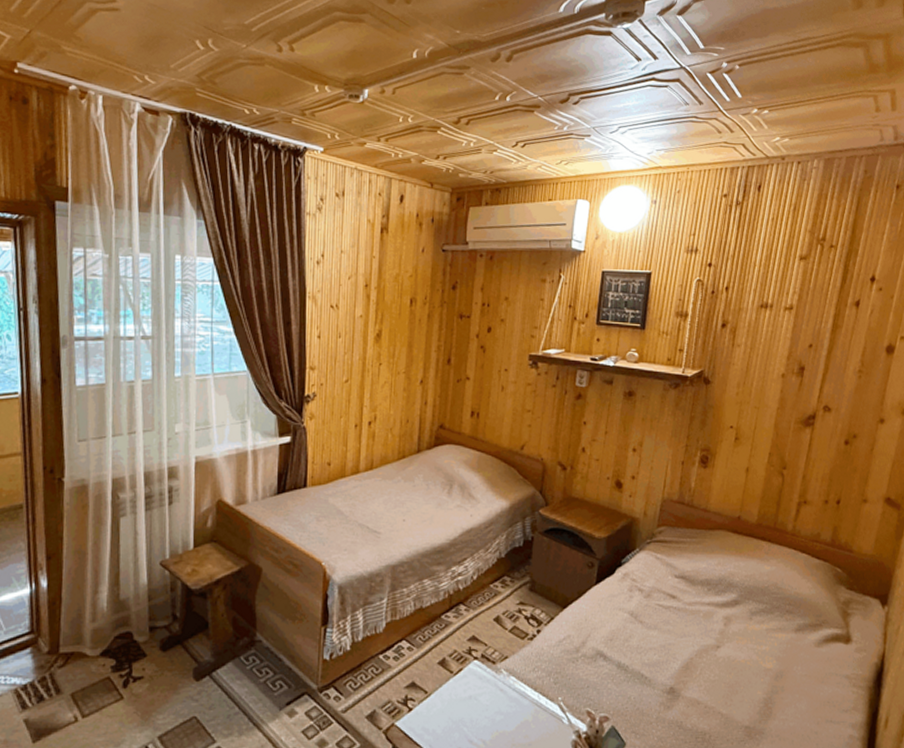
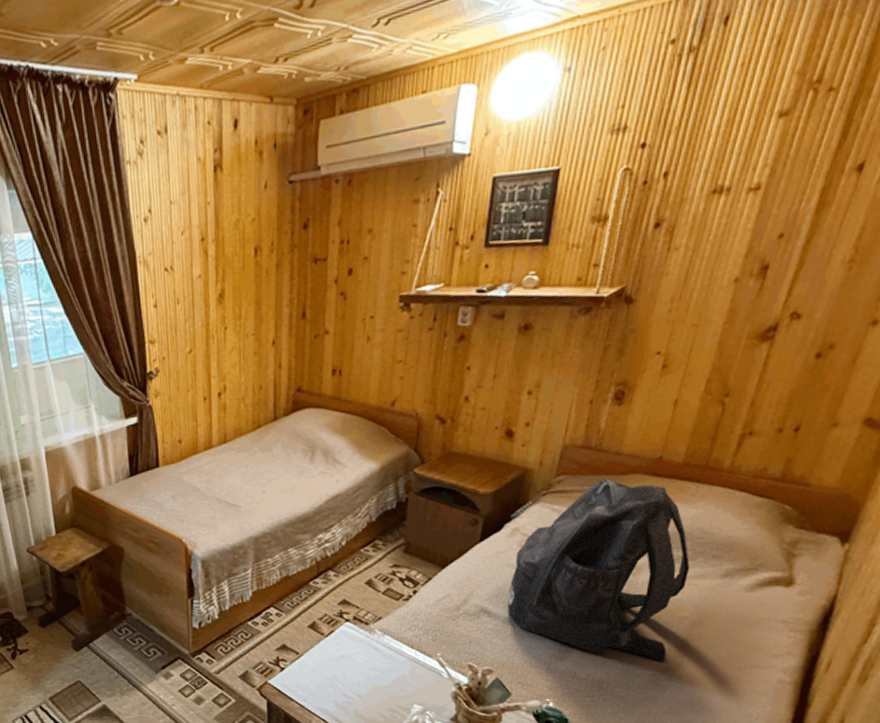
backpack: none [621,532,770,714] -> present [508,478,690,662]

